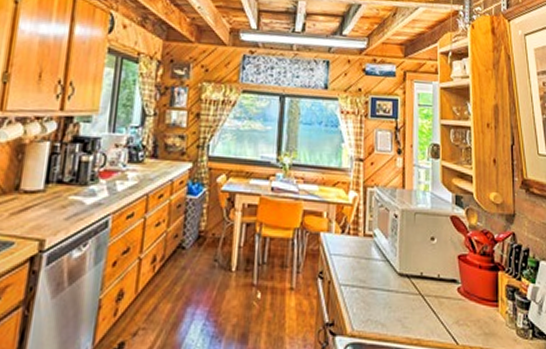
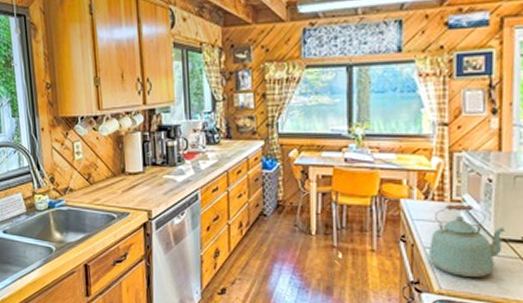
kettle: none [343,238,408,315] -> present [429,203,506,277]

